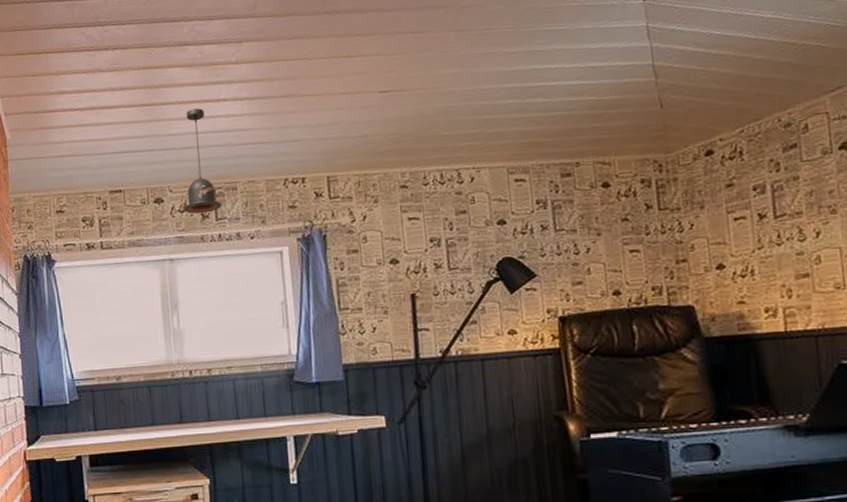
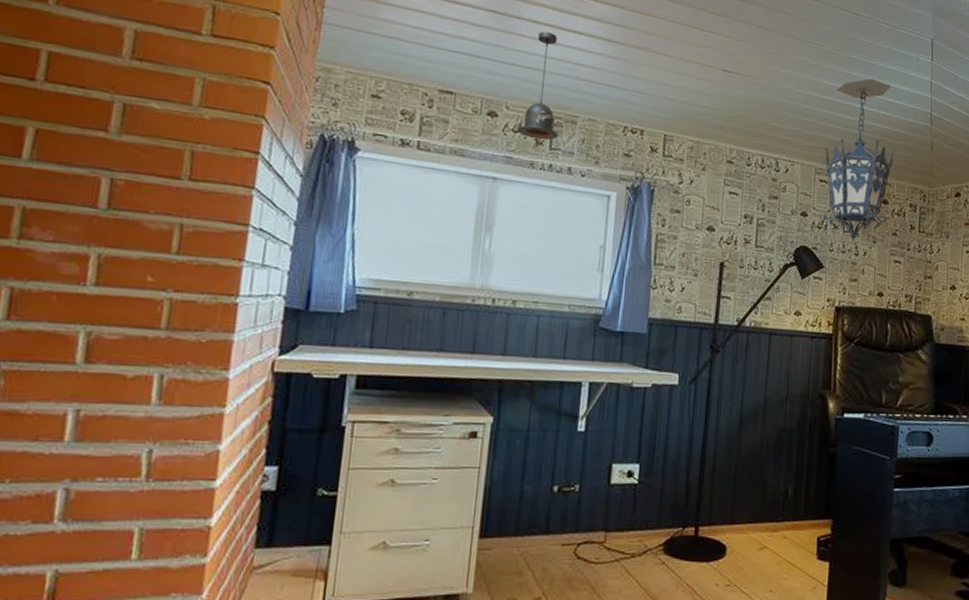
hanging lantern: none [515,46,612,239] -> present [822,78,896,241]

